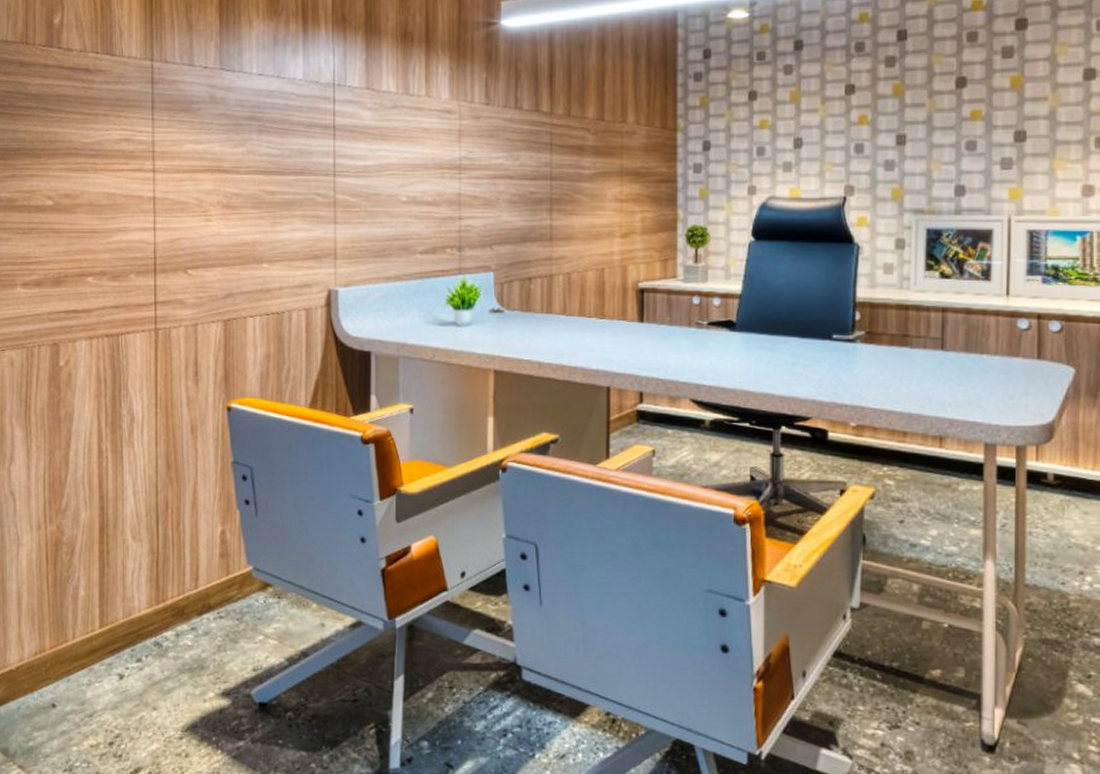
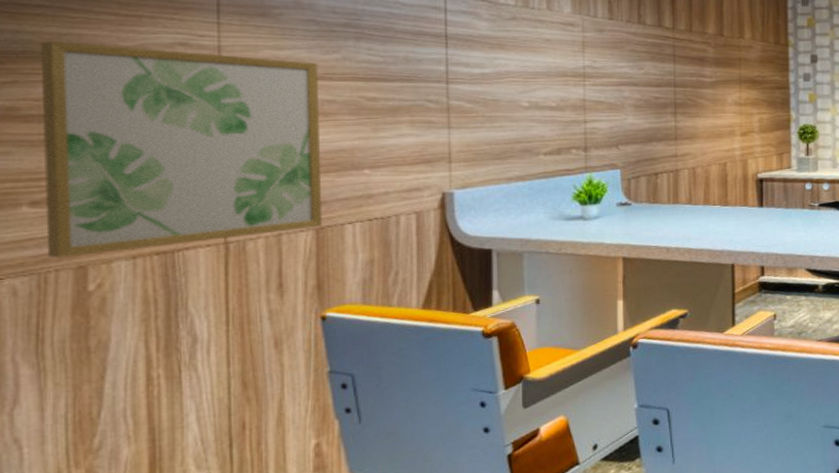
wall art: none [30,139,230,335] -> present [40,41,323,258]

